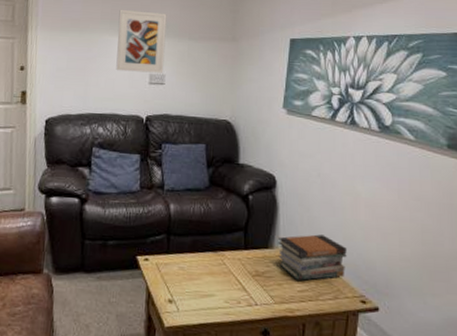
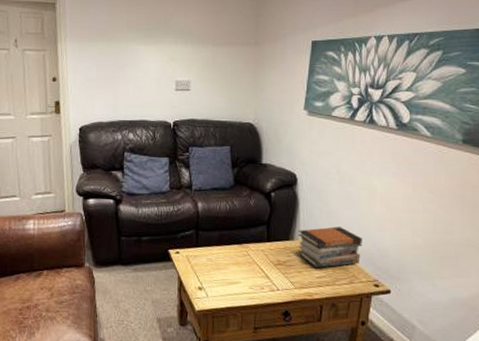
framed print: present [116,9,167,73] -> none [143,17,191,80]

